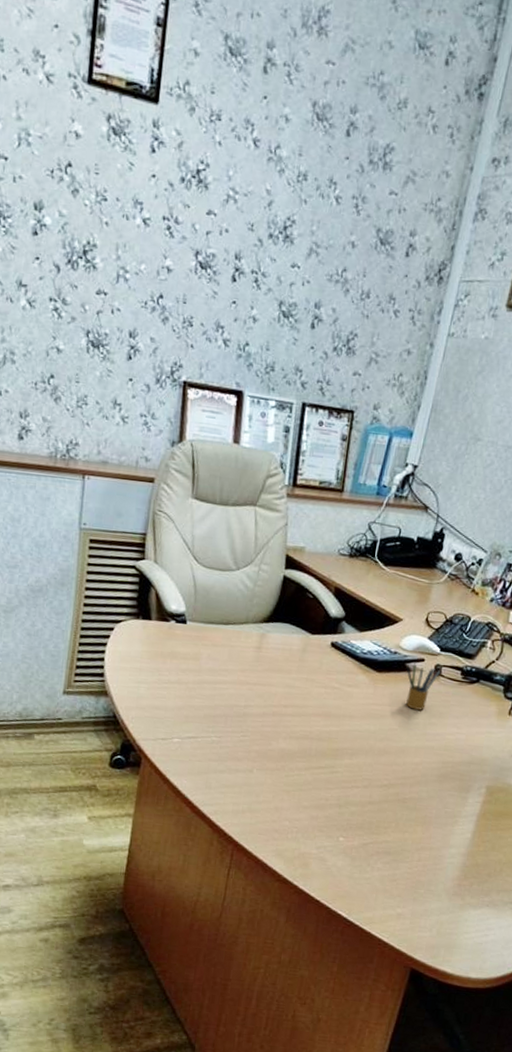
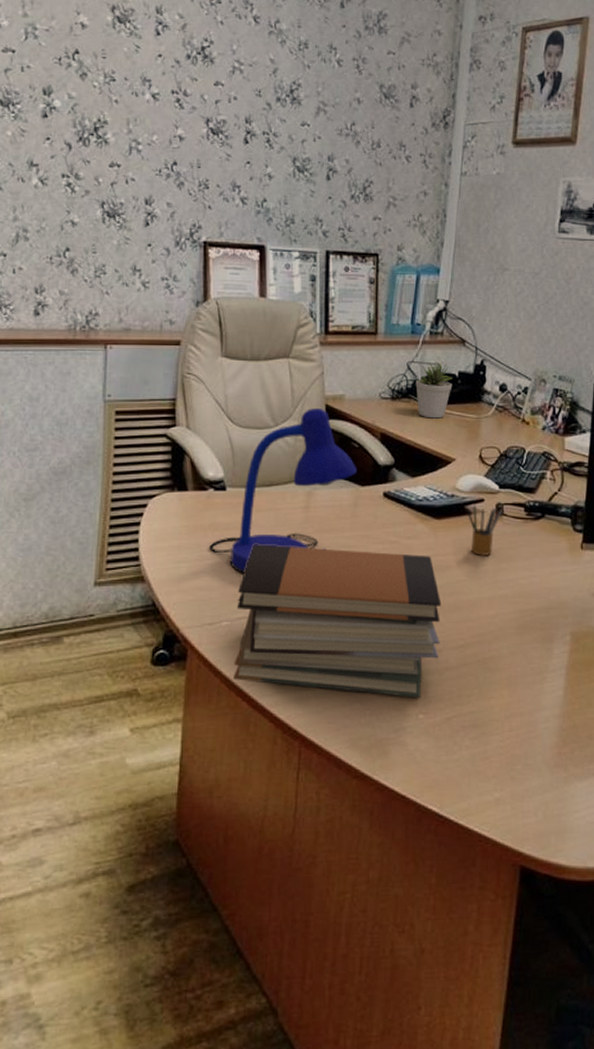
desk lamp: none [167,556,310,700] -> present [209,407,358,575]
book stack: none [180,675,373,824] -> present [233,544,442,699]
potted plant: none [373,525,411,580] -> present [415,361,453,419]

